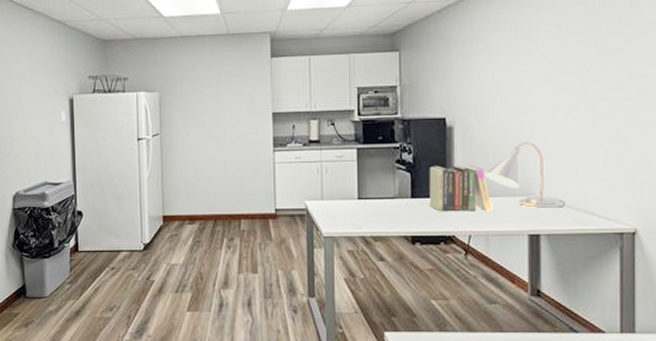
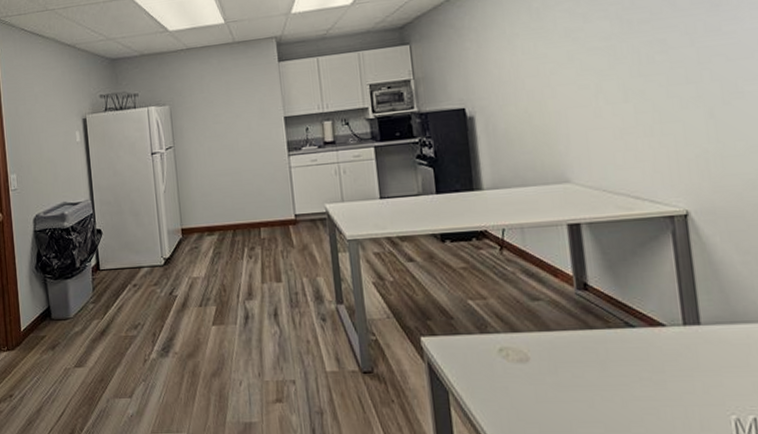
books: present [429,165,493,212] -> none [452,155,525,207]
table lamp: present [485,141,565,208] -> none [513,125,604,196]

